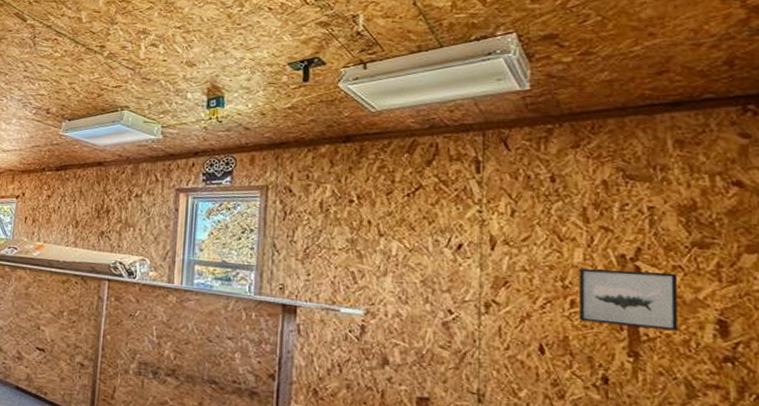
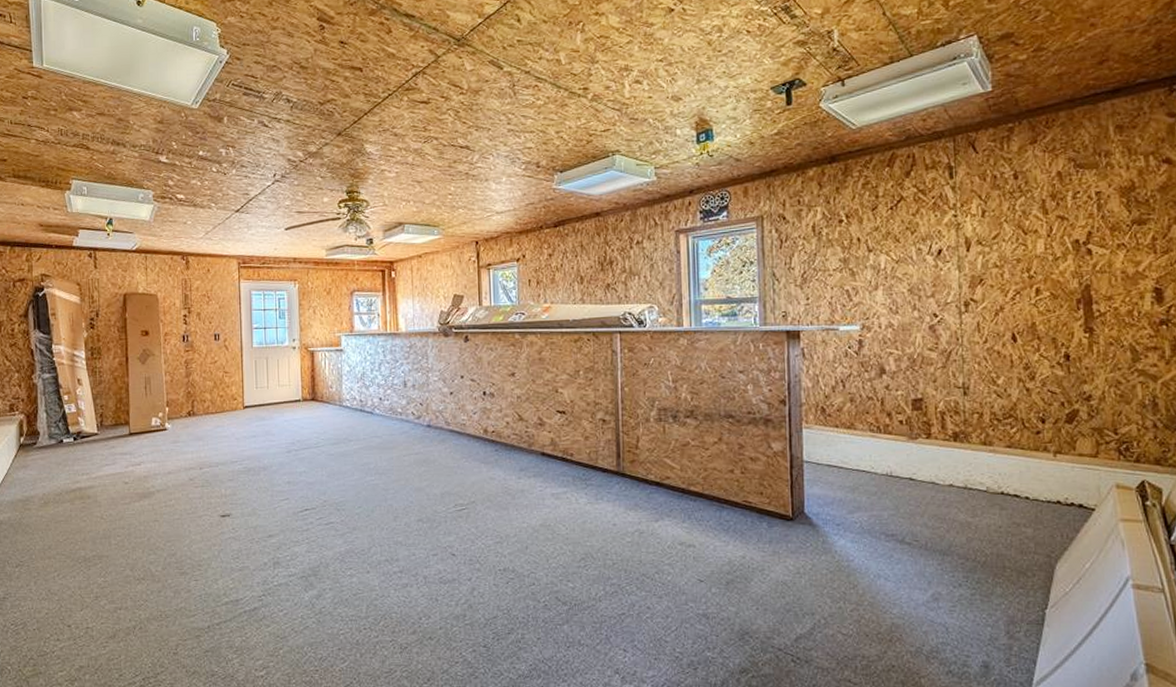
wall art: present [580,268,679,331] -> none [1042,251,1124,307]

